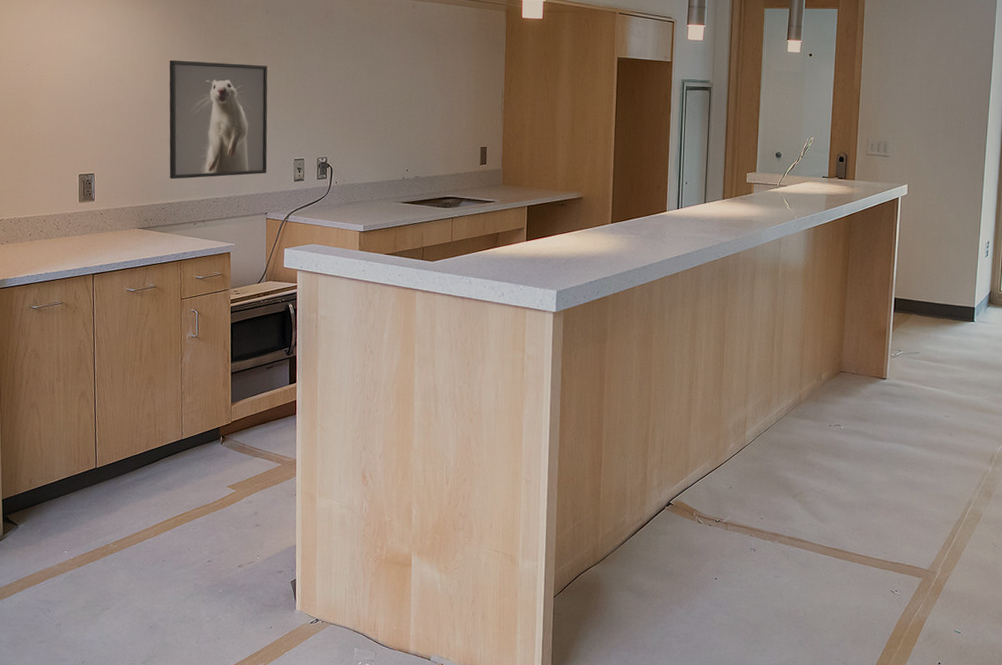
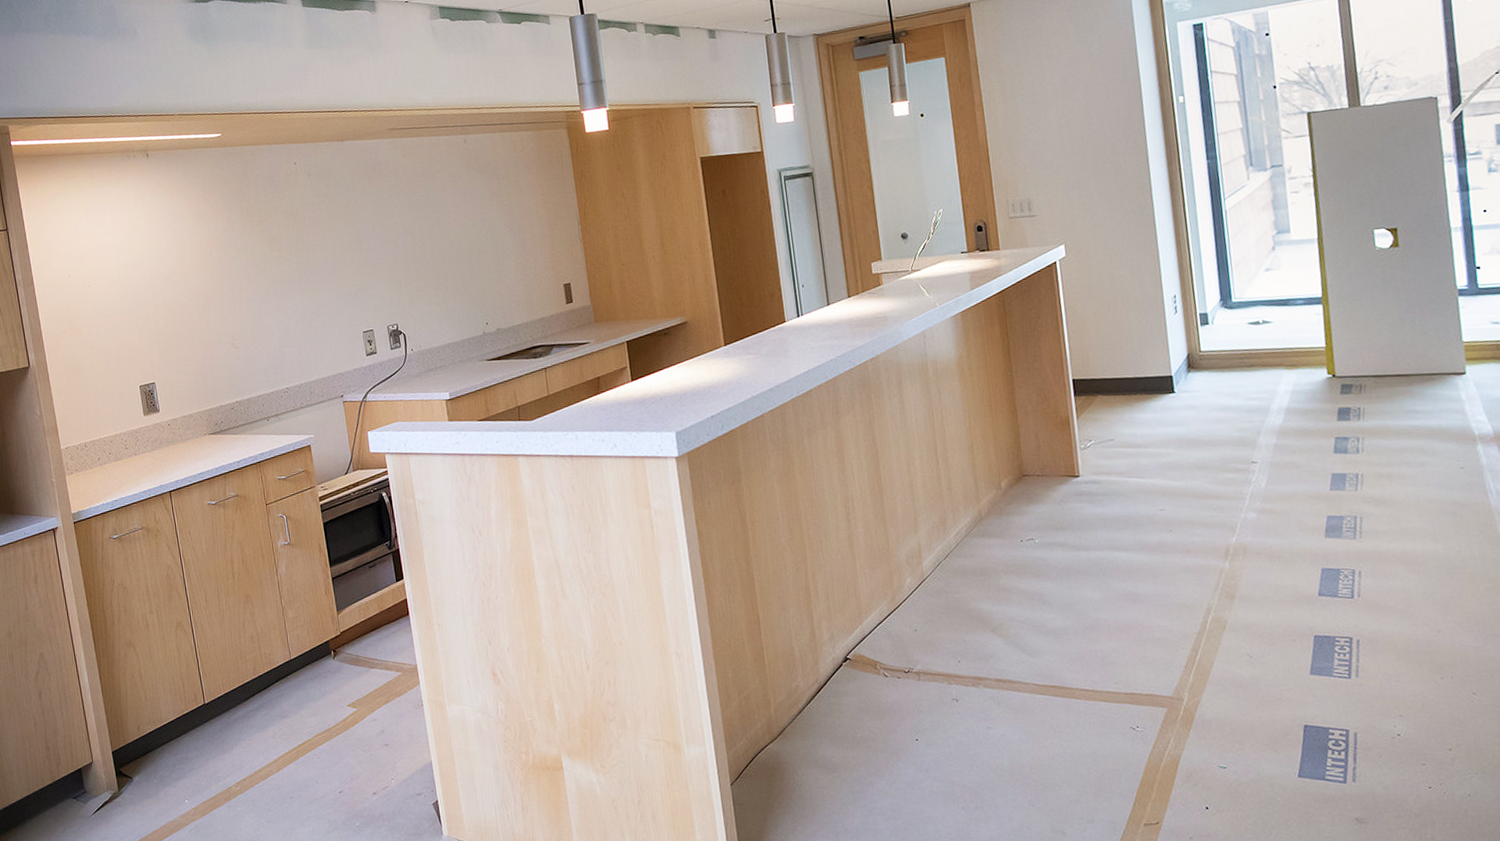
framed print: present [169,59,268,180] -> none [214,234,336,376]

